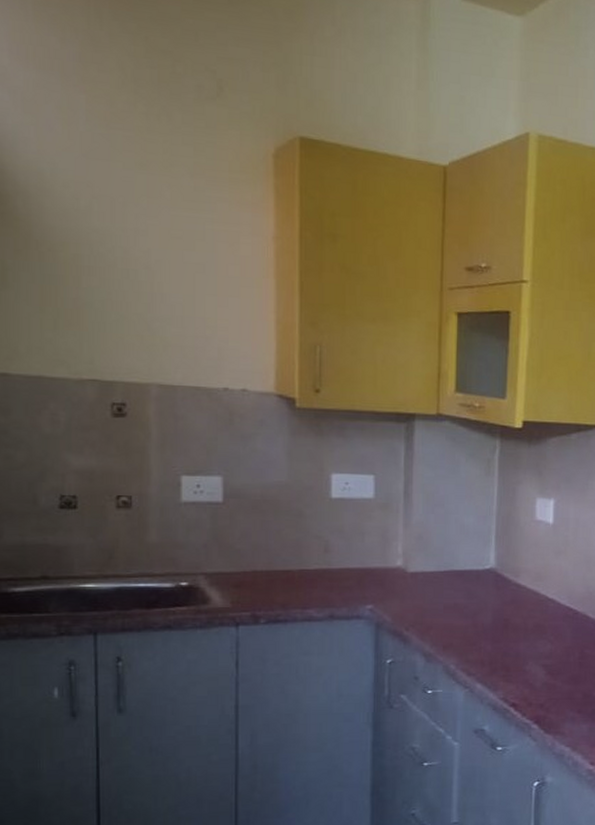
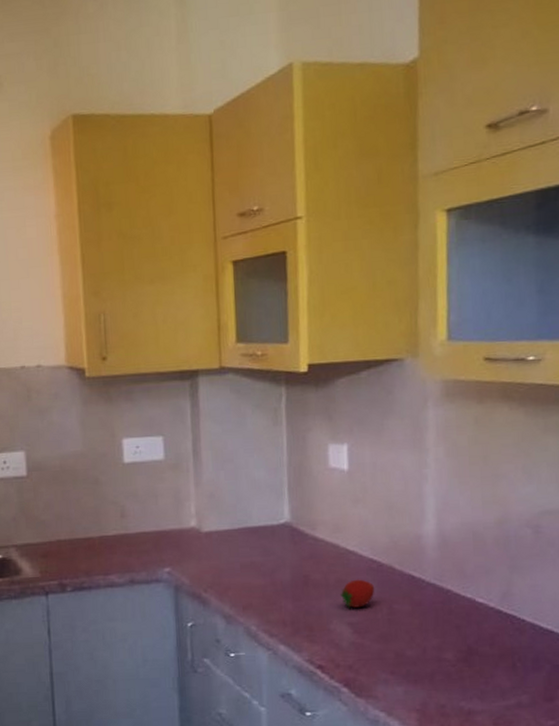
fruit: none [537,625,570,652] -> present [340,579,375,609]

